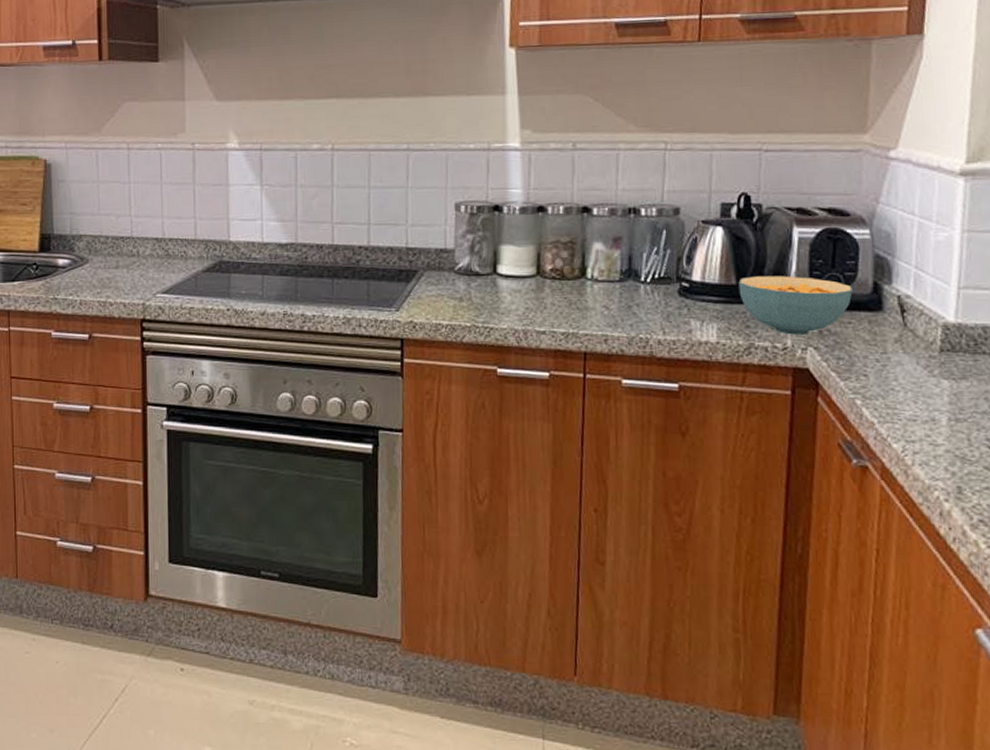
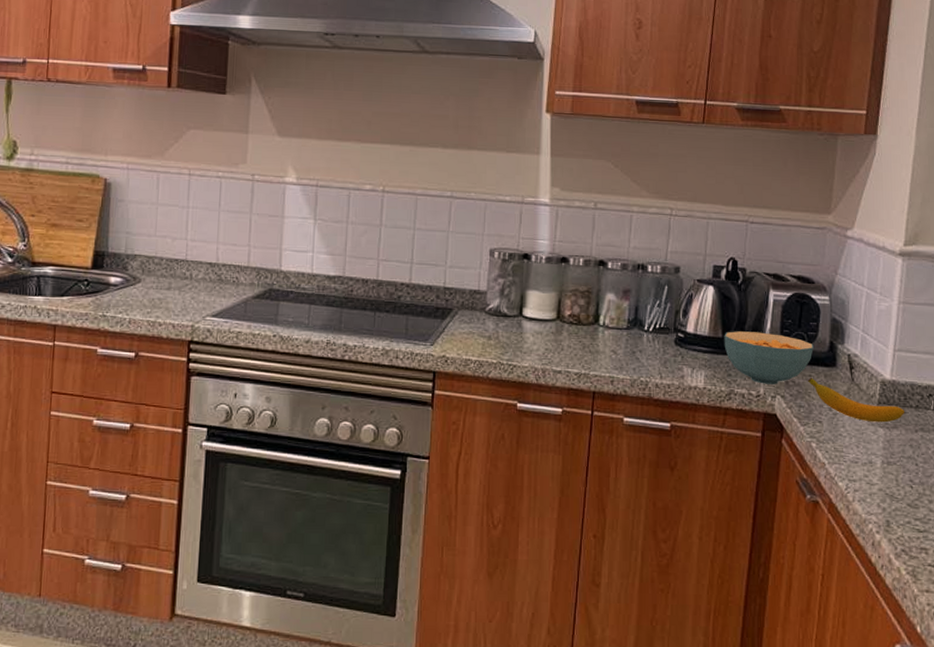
banana: none [846,324,977,373] -> present [807,377,905,423]

